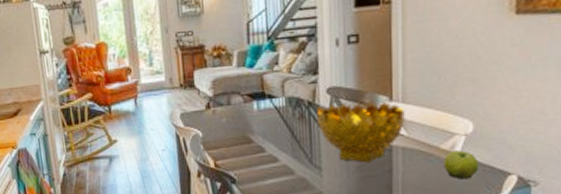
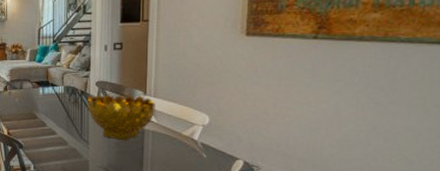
fruit: present [444,150,479,179] -> none [185,137,213,160]

